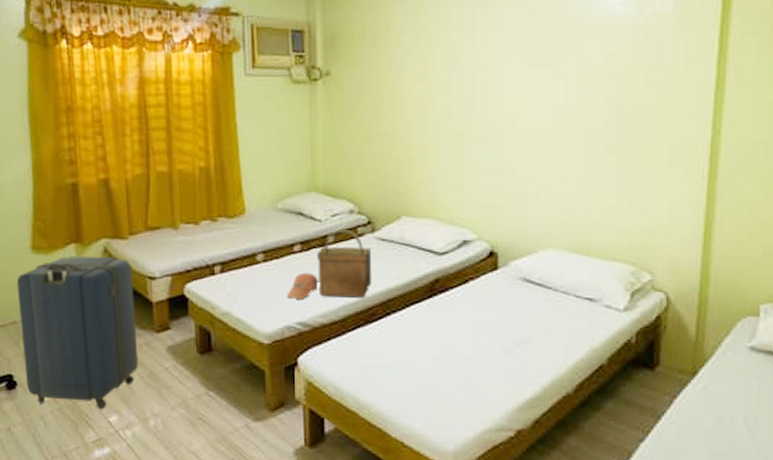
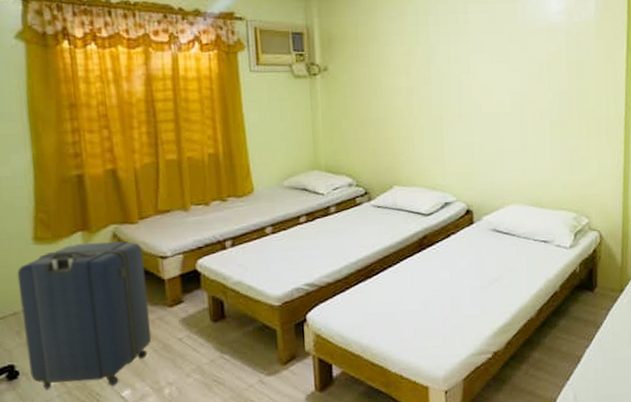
baseball cap: present [286,272,318,299] -> none [294,240,323,264]
handbag: present [316,228,372,298] -> none [320,200,371,260]

